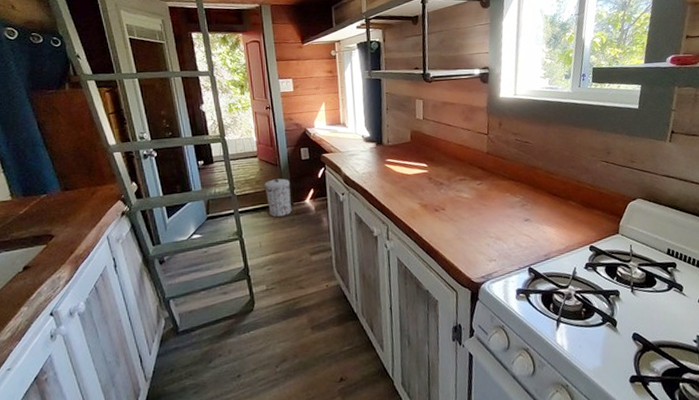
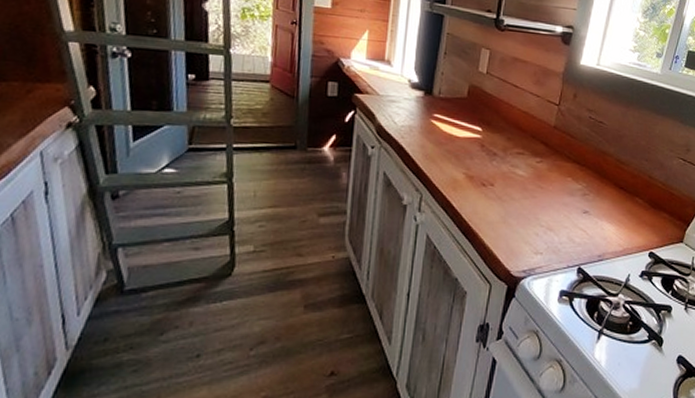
trash can: present [264,178,292,218] -> none [272,114,307,164]

